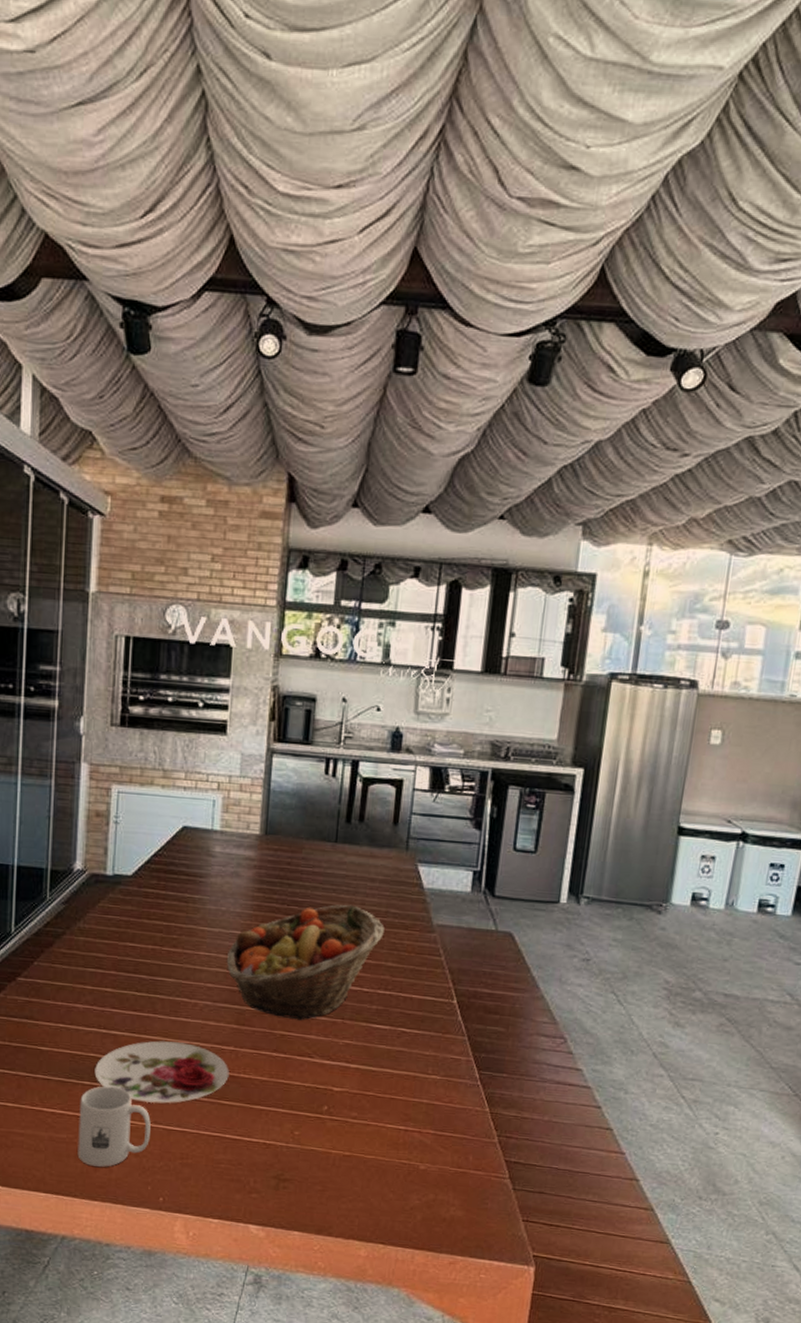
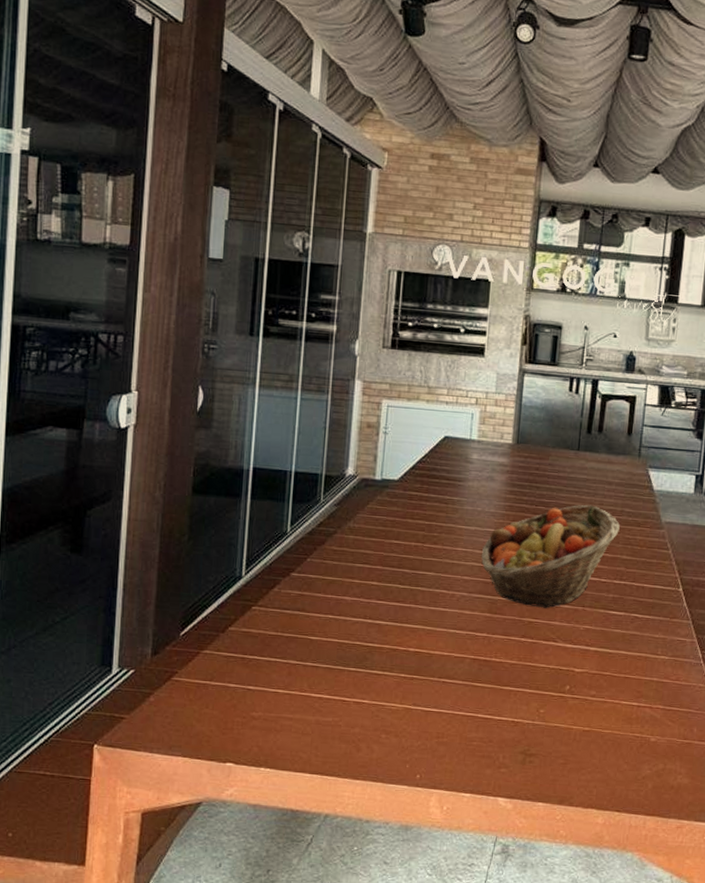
mug: present [77,1086,151,1167] -> none [342,671,410,748]
plate: present [94,1041,229,1104] -> none [359,629,482,687]

